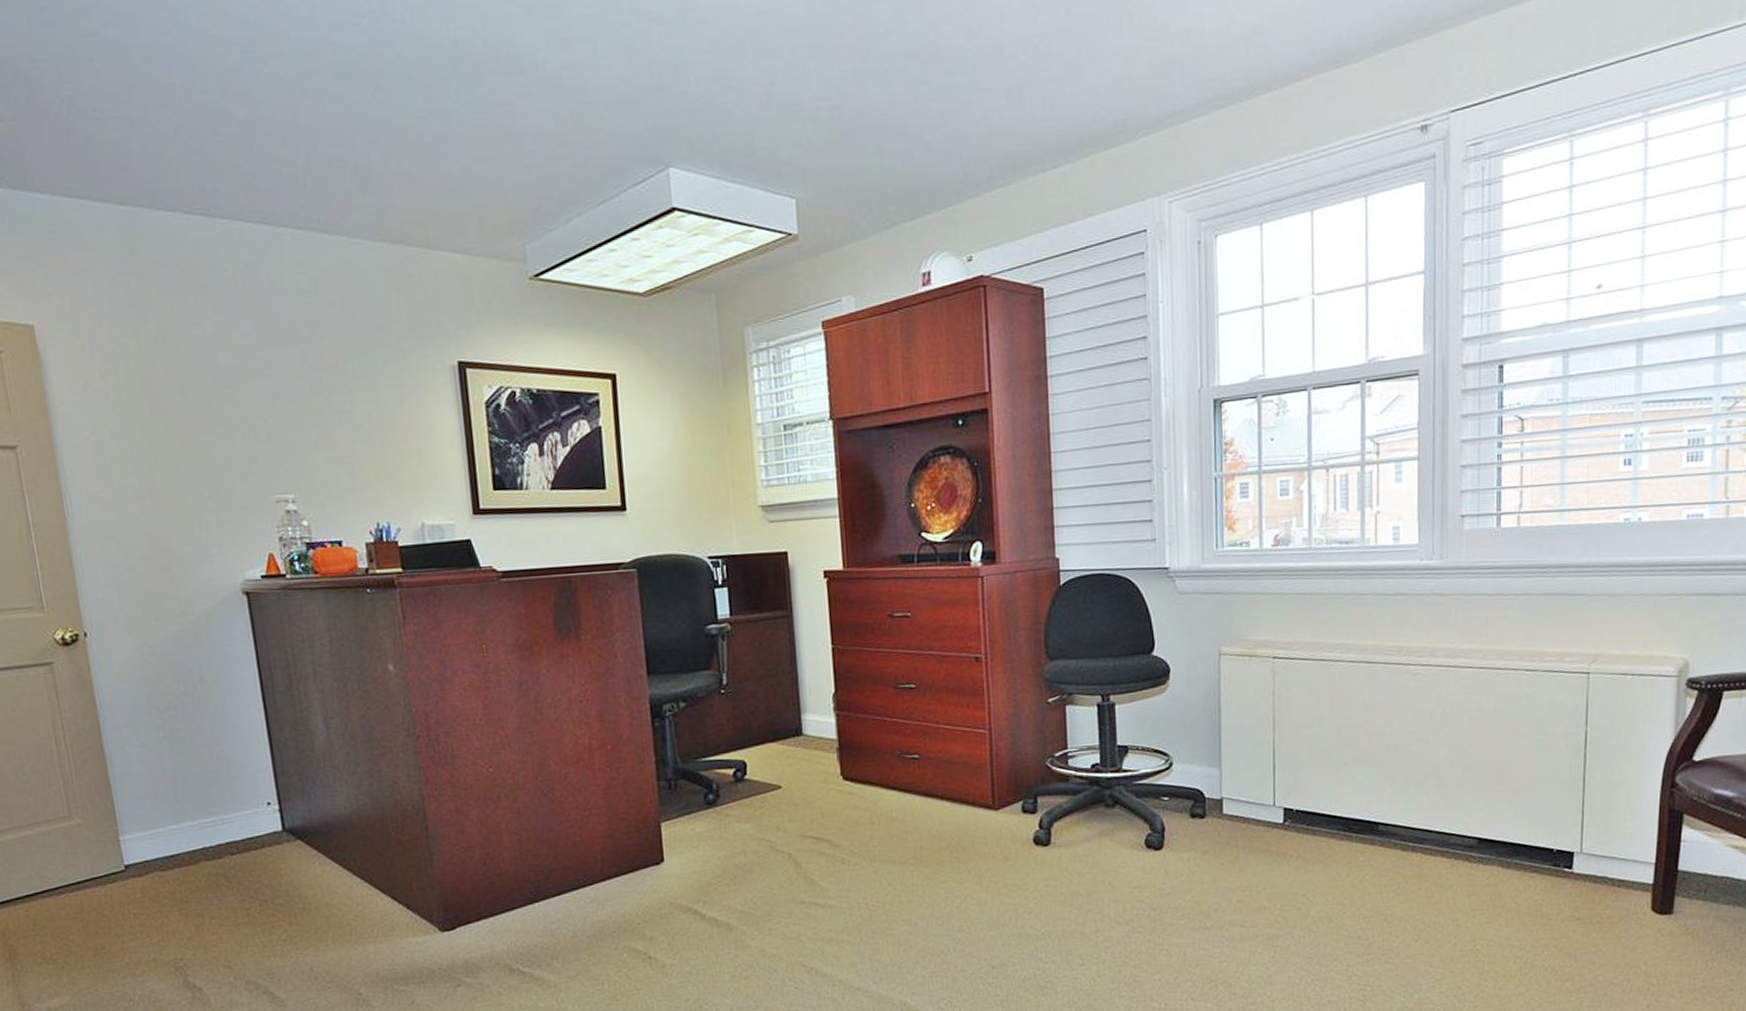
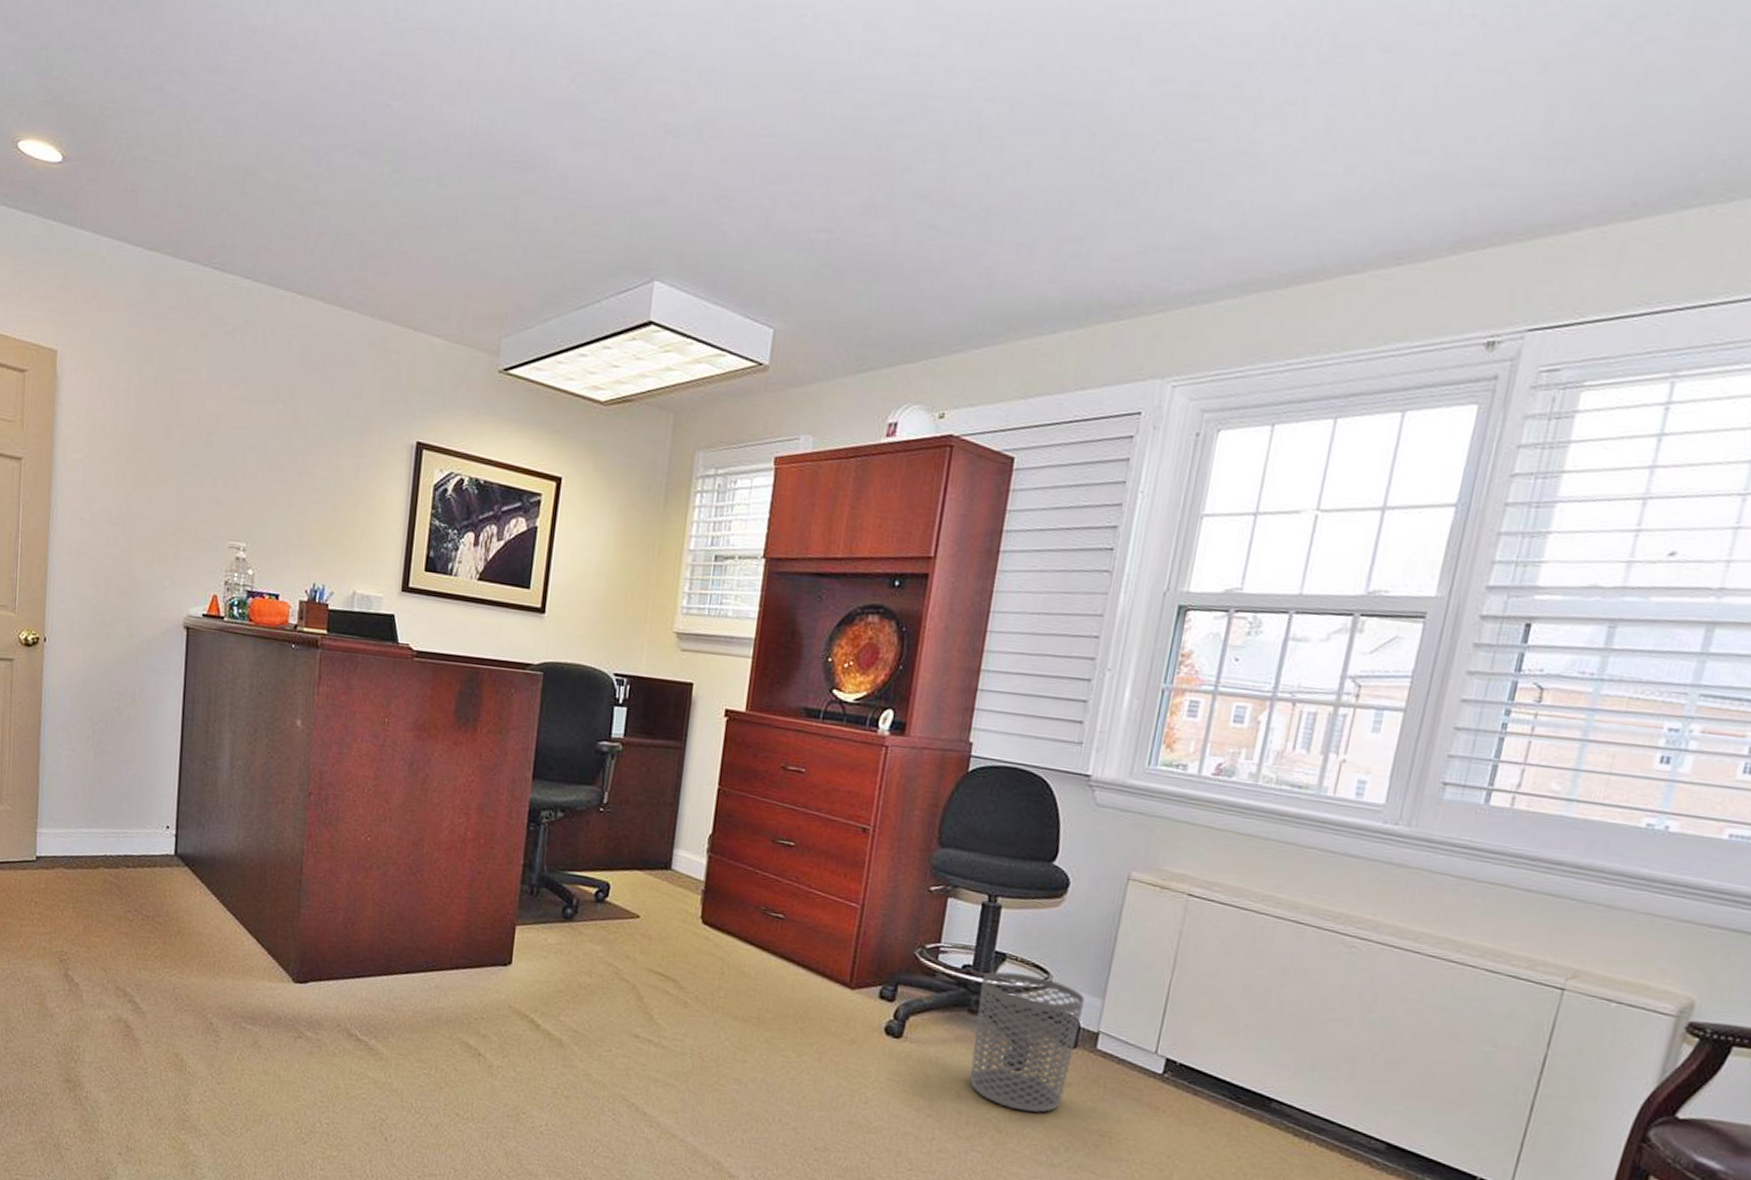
waste bin: none [1110,760,1205,886] -> present [970,971,1085,1113]

